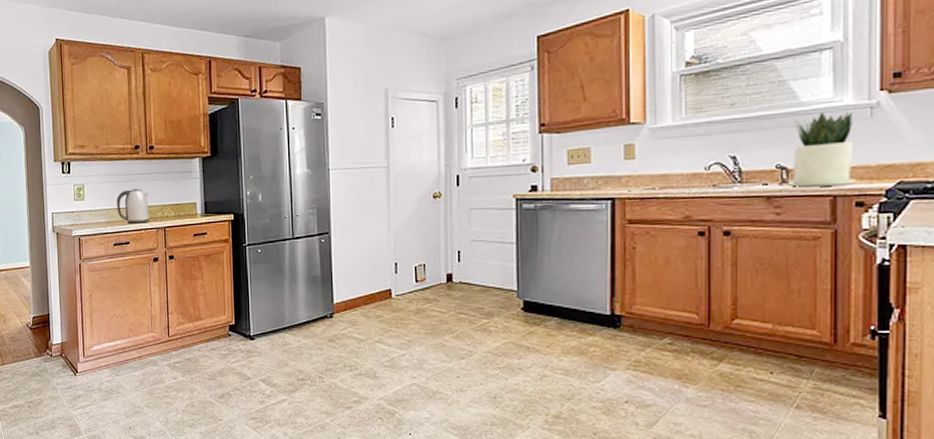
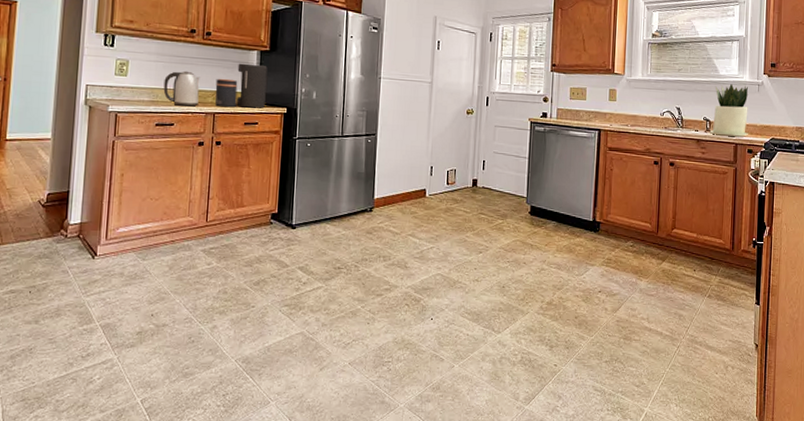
cylinder: none [163,191,184,221] -> present [215,78,238,108]
coffee maker: none [182,172,212,219] -> present [236,63,267,109]

